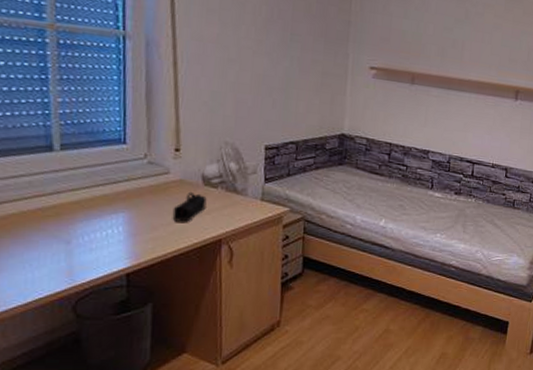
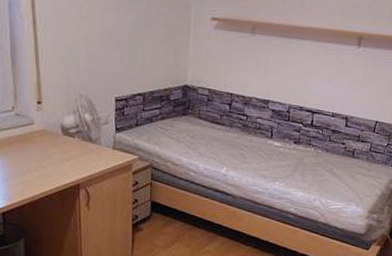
pencil case: present [172,191,207,222] -> none [37,140,66,168]

